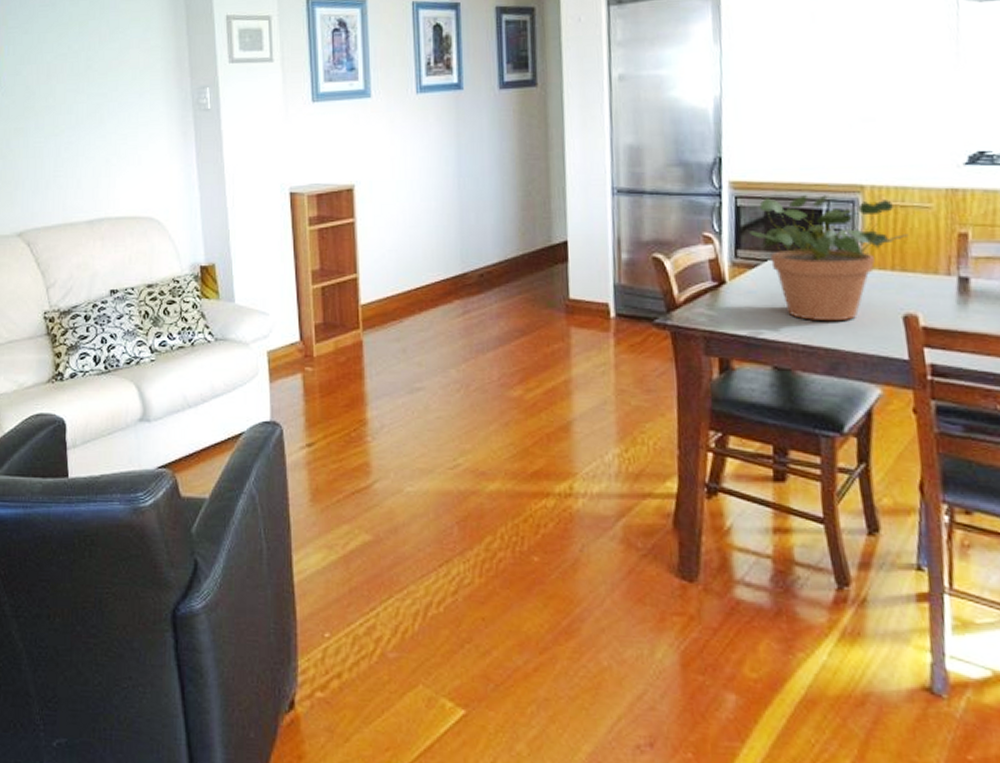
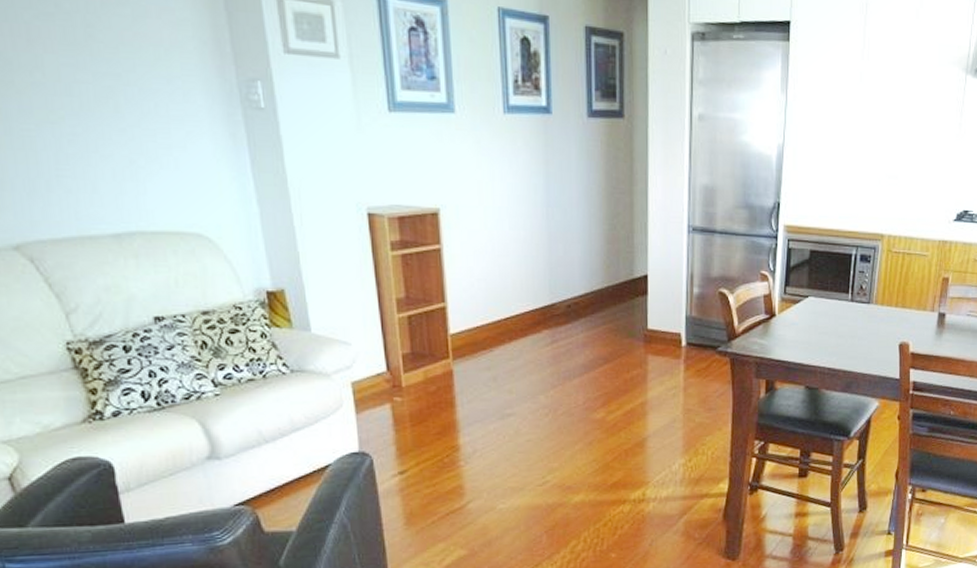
potted plant: present [748,195,909,322] -> none [796,241,910,349]

